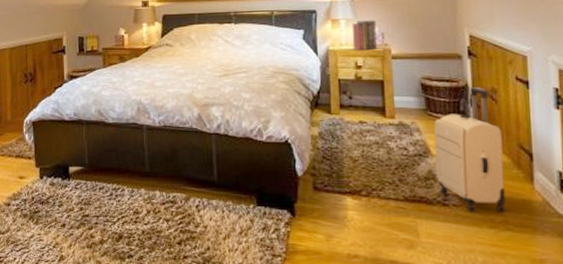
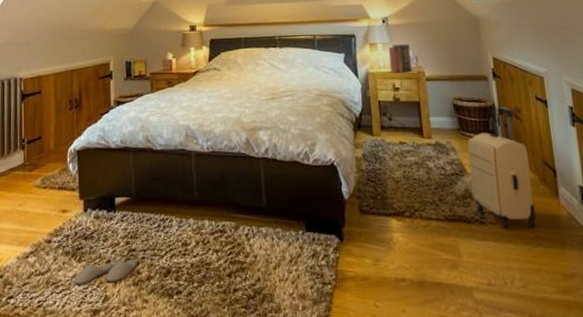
slippers: none [31,224,91,244] -> present [73,259,137,284]

